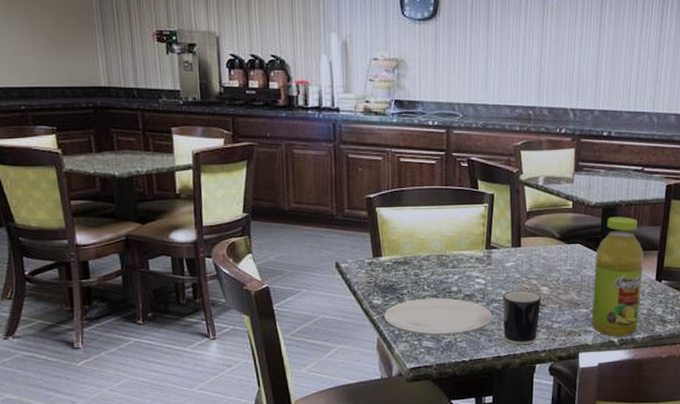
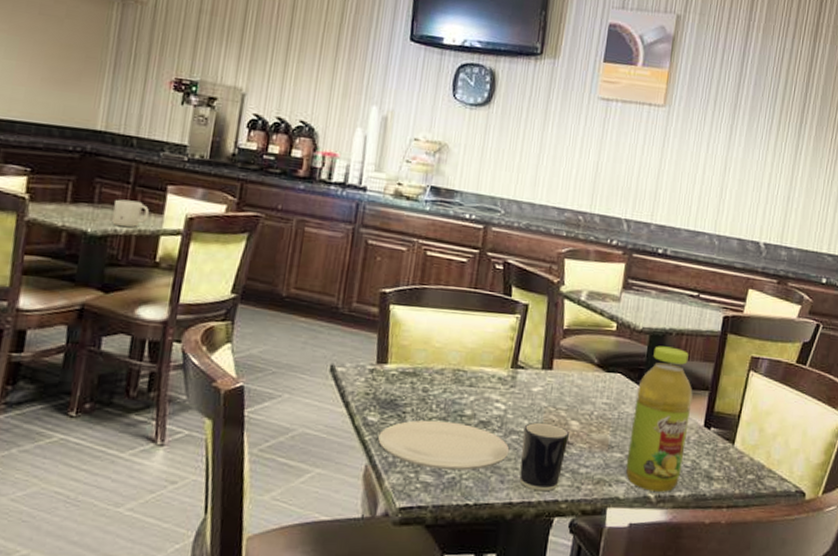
mug: none [132,144,163,168] -> present [112,199,150,228]

